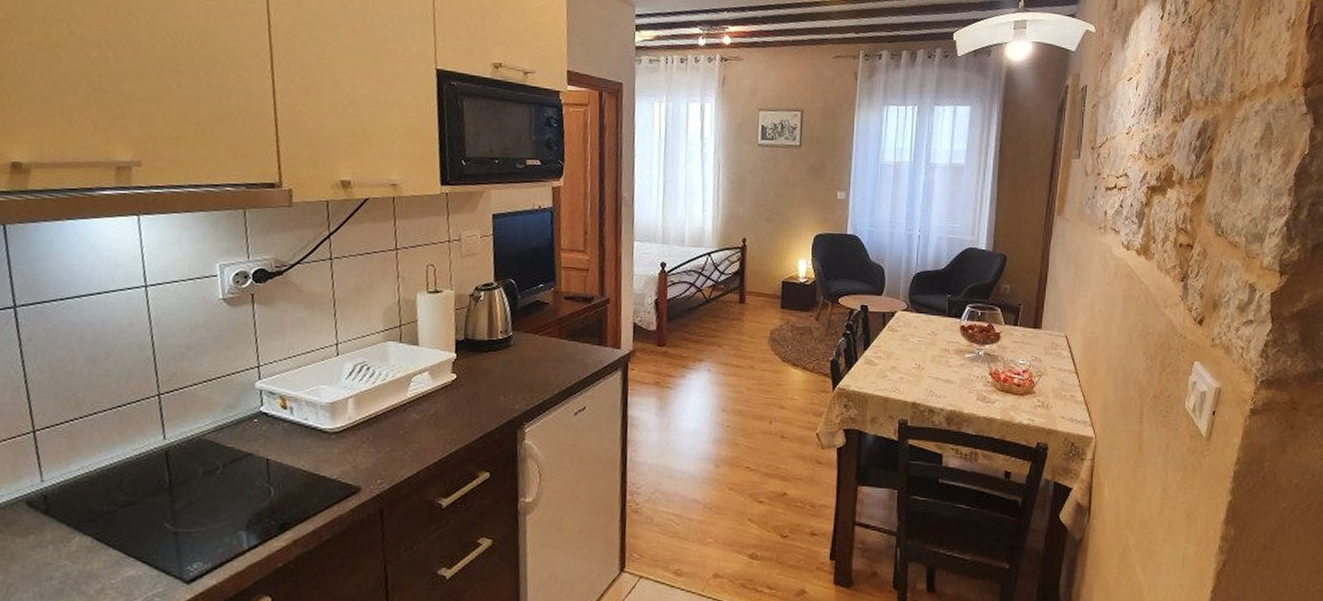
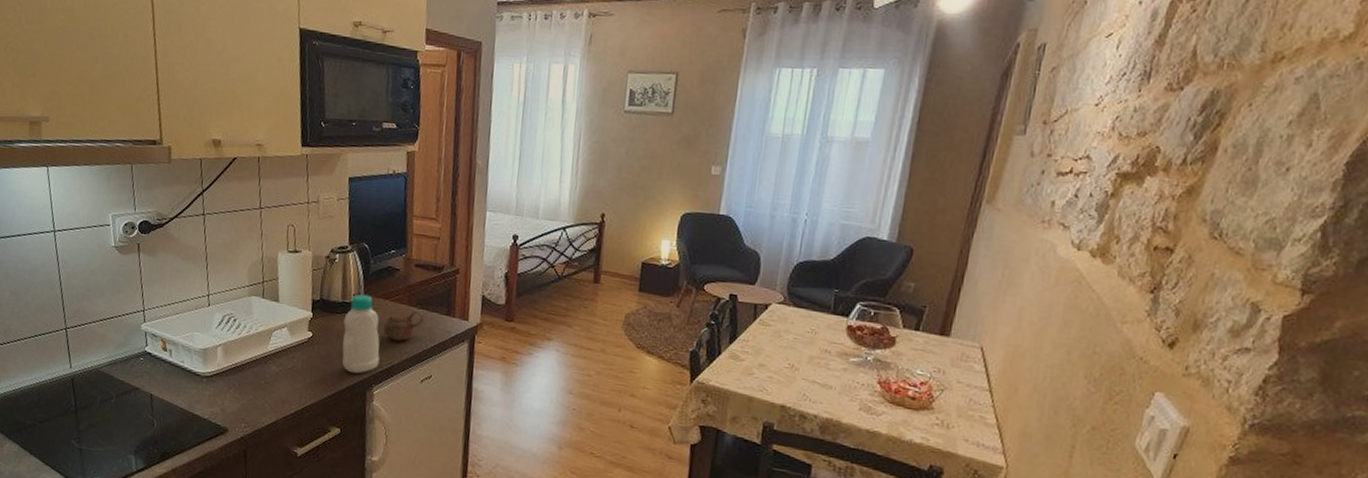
bottle: none [490,330,531,413] -> present [342,294,380,374]
cup: none [533,343,576,375] -> present [383,310,425,341]

